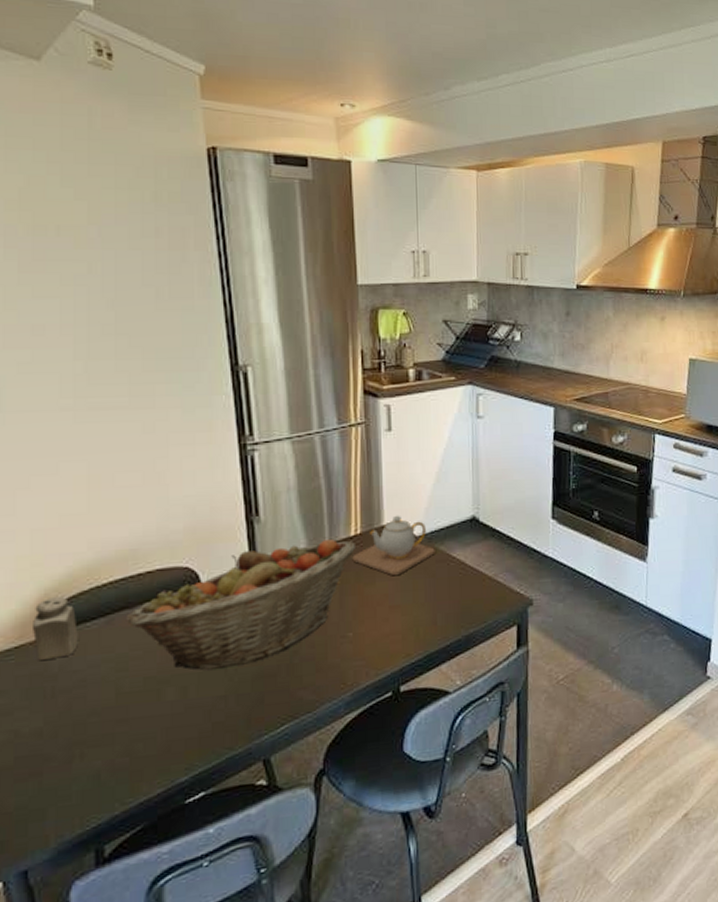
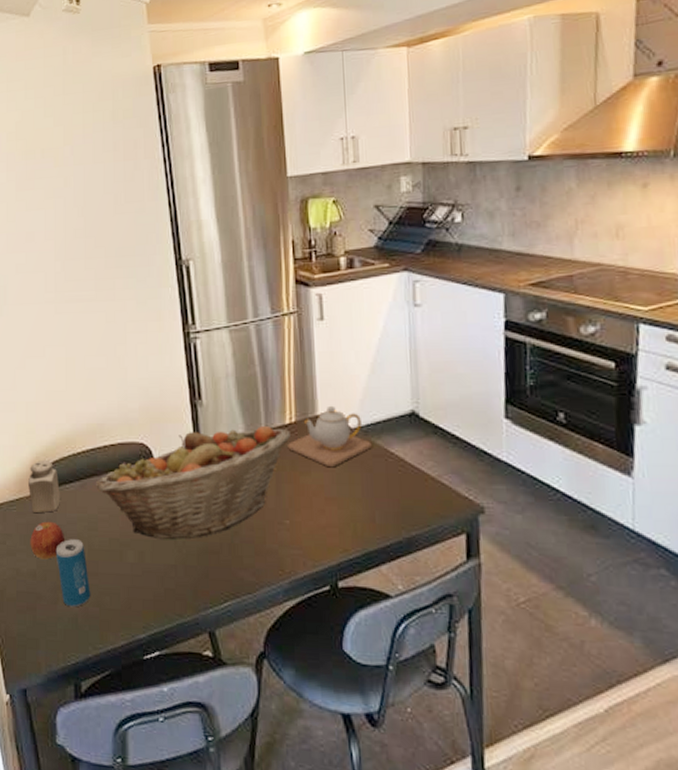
apple: none [34,667,85,714] -> present [30,521,66,560]
beverage can: none [71,684,119,763] -> present [55,539,91,608]

